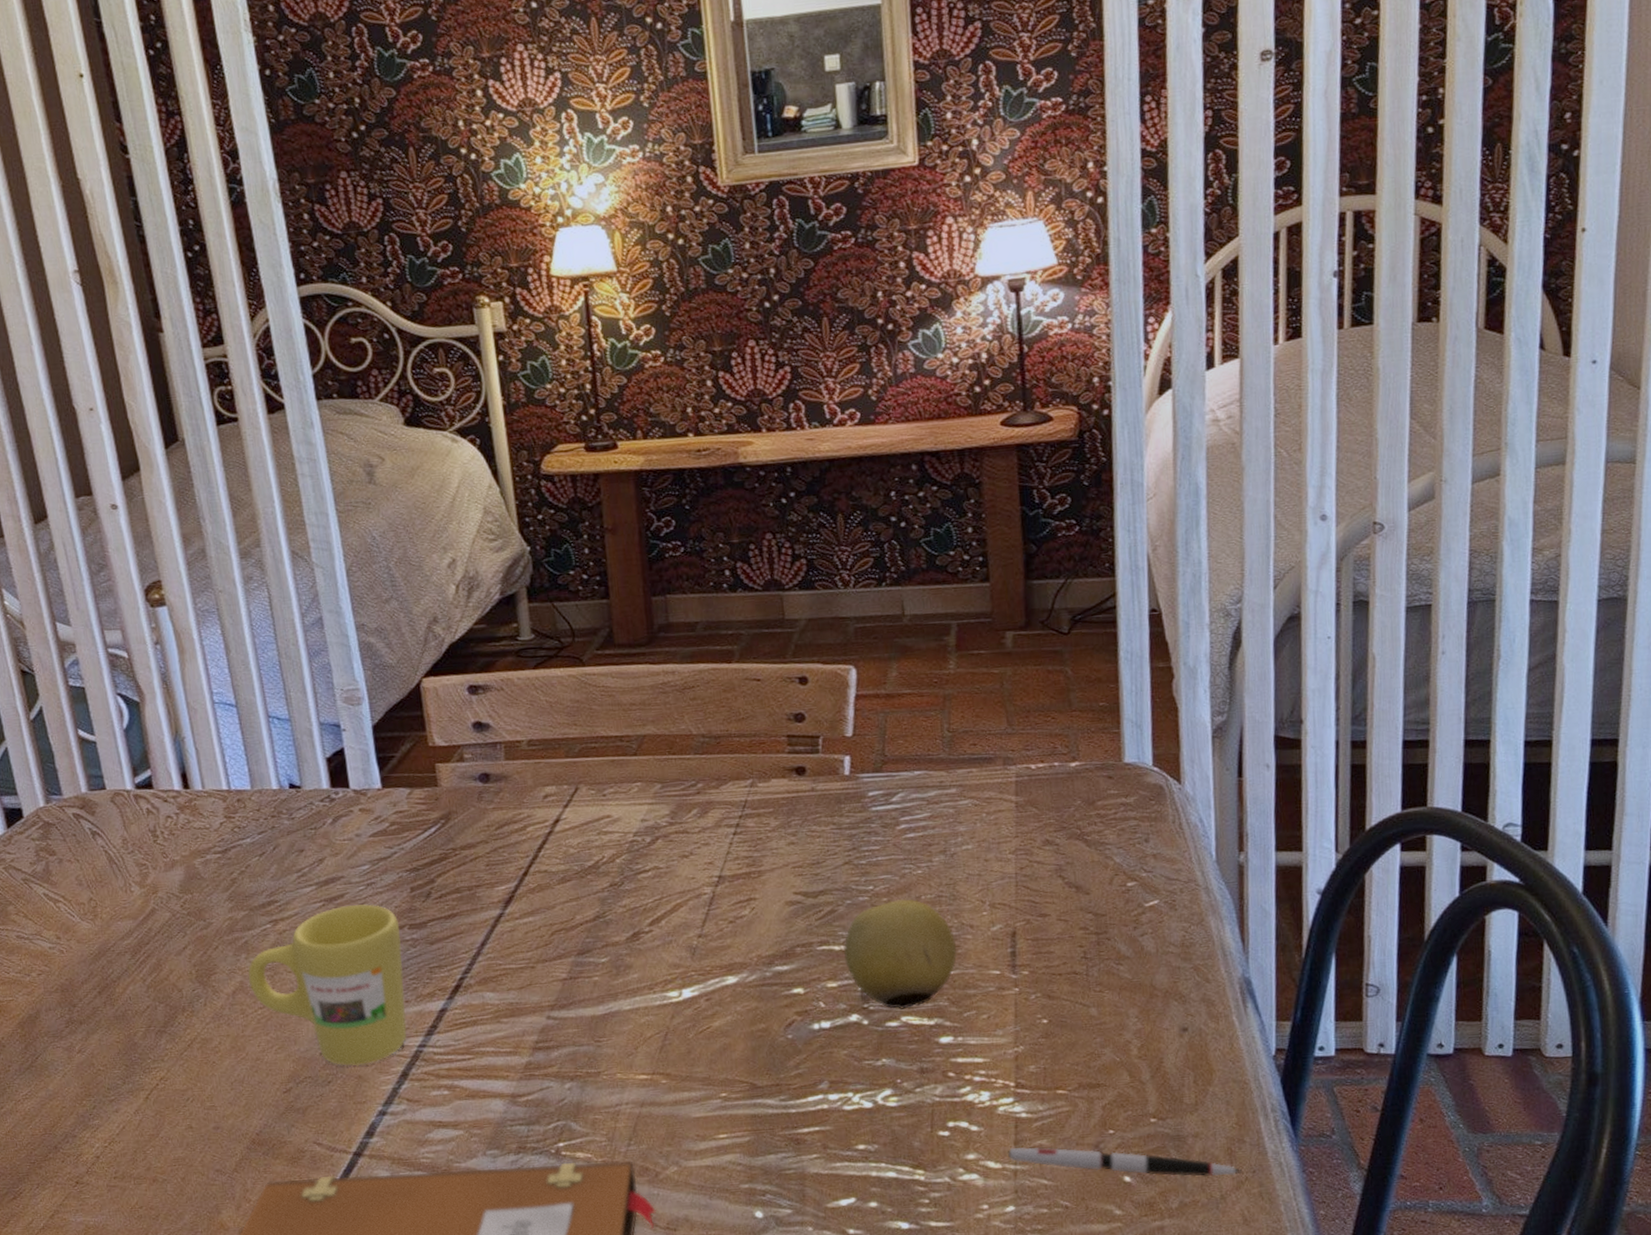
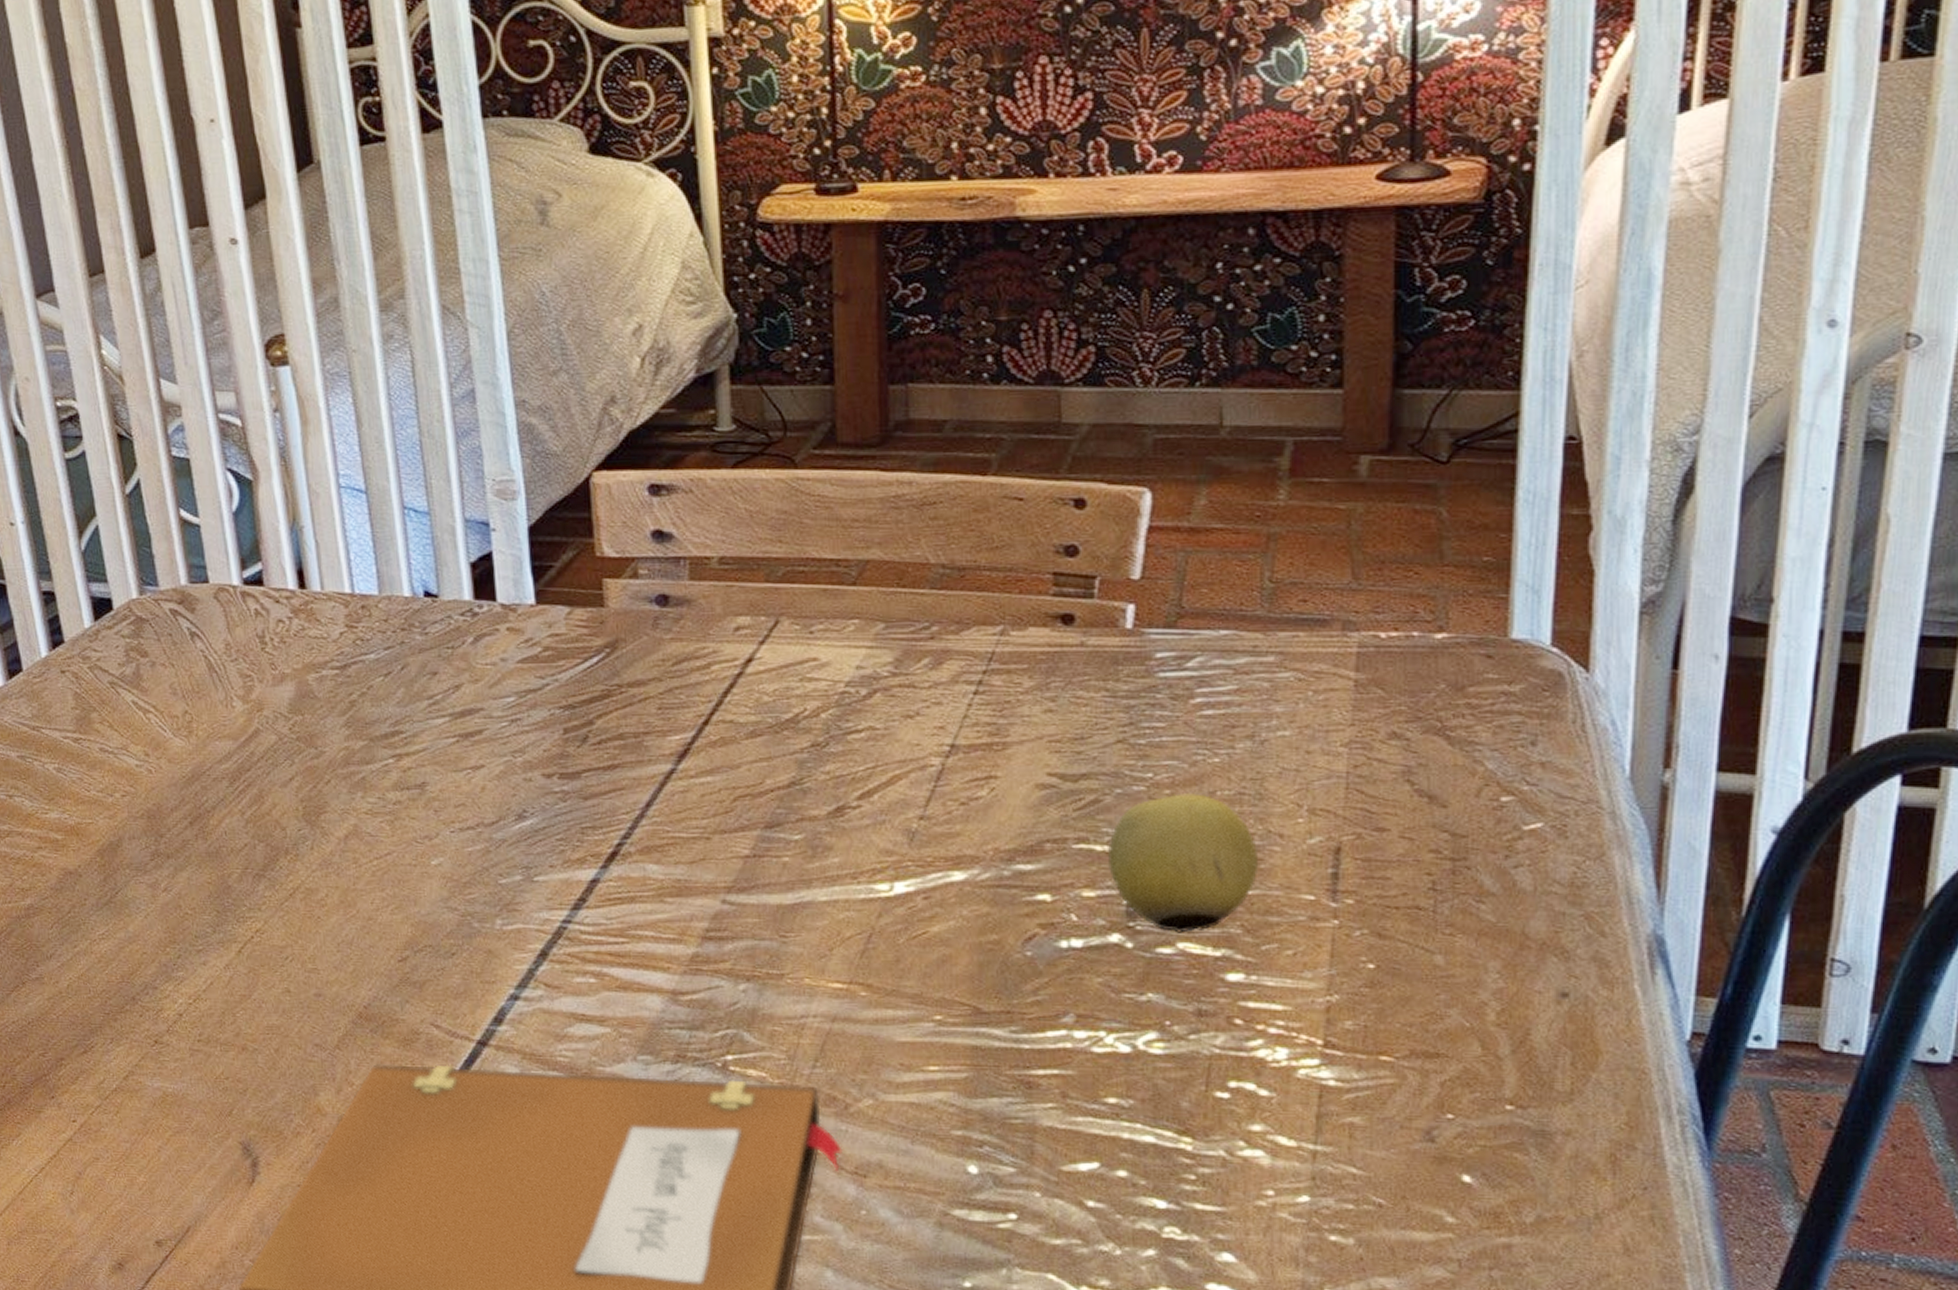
mug: present [248,904,407,1066] -> none [363,744,550,939]
pen: present [1007,1146,1243,1177] -> none [1305,1122,1630,1190]

